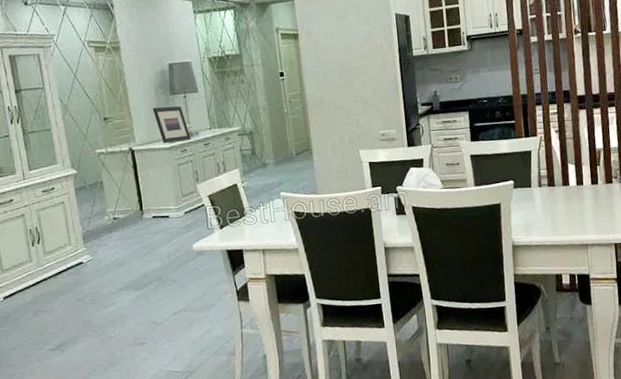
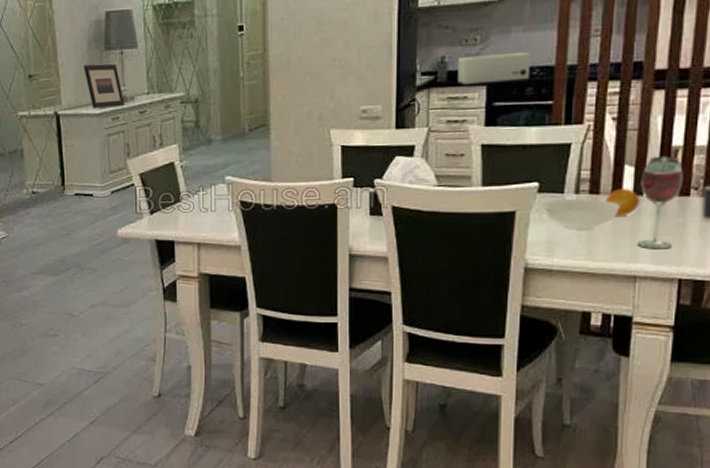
toaster: none [446,86,497,113] -> present [458,51,530,87]
bowl: none [519,190,570,214] -> present [543,199,621,230]
fruit: none [559,181,582,201] -> present [605,189,640,216]
wineglass: none [580,155,607,224] -> present [638,156,683,250]

